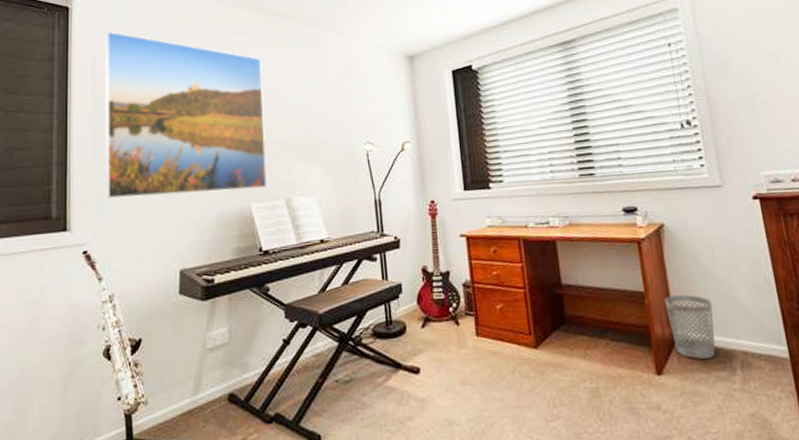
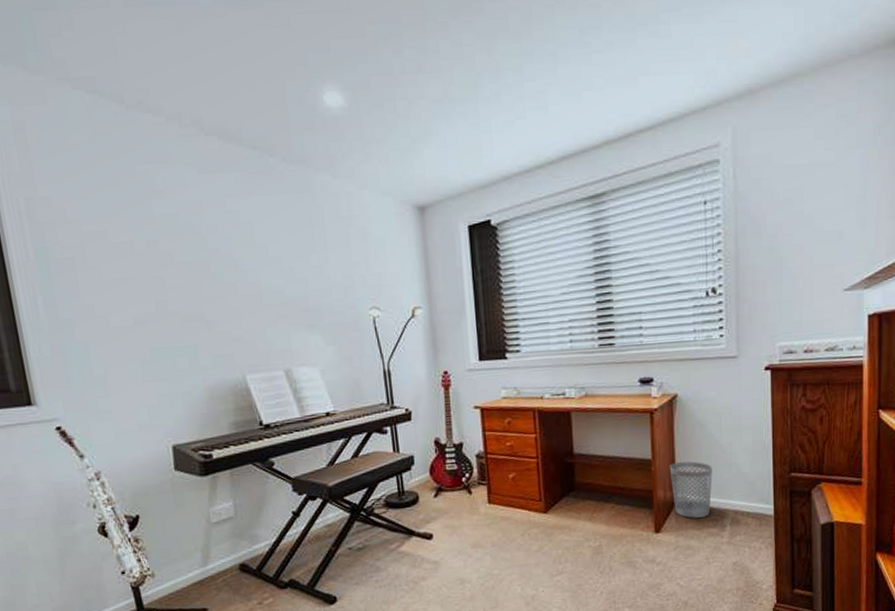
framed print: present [104,31,268,199] -> none [36,161,262,370]

